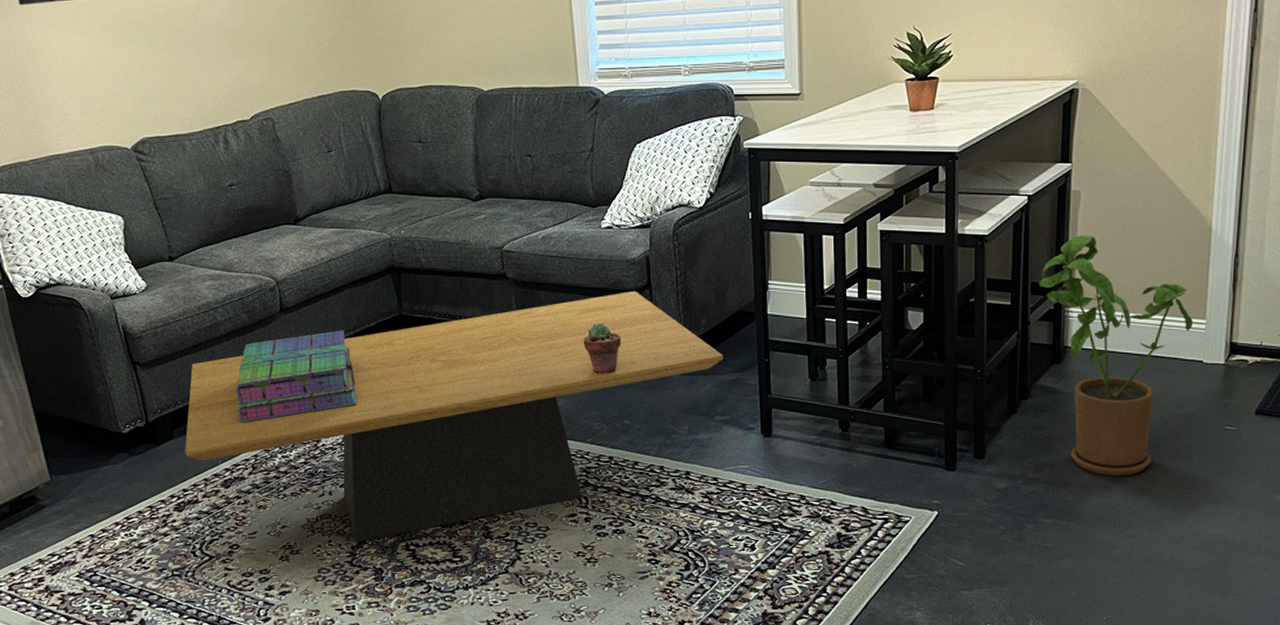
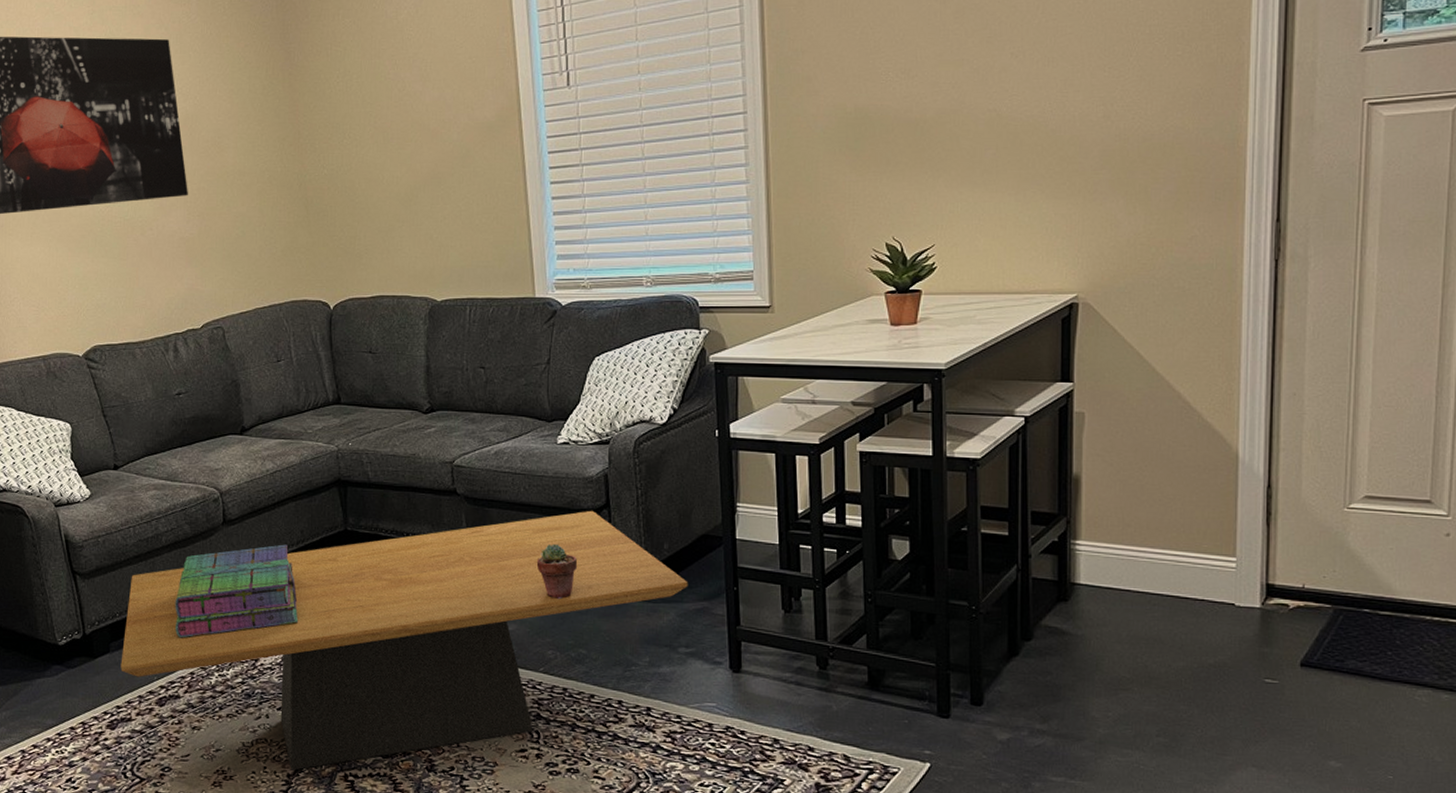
house plant: present [1039,235,1193,477] -> none [1040,460,1221,732]

